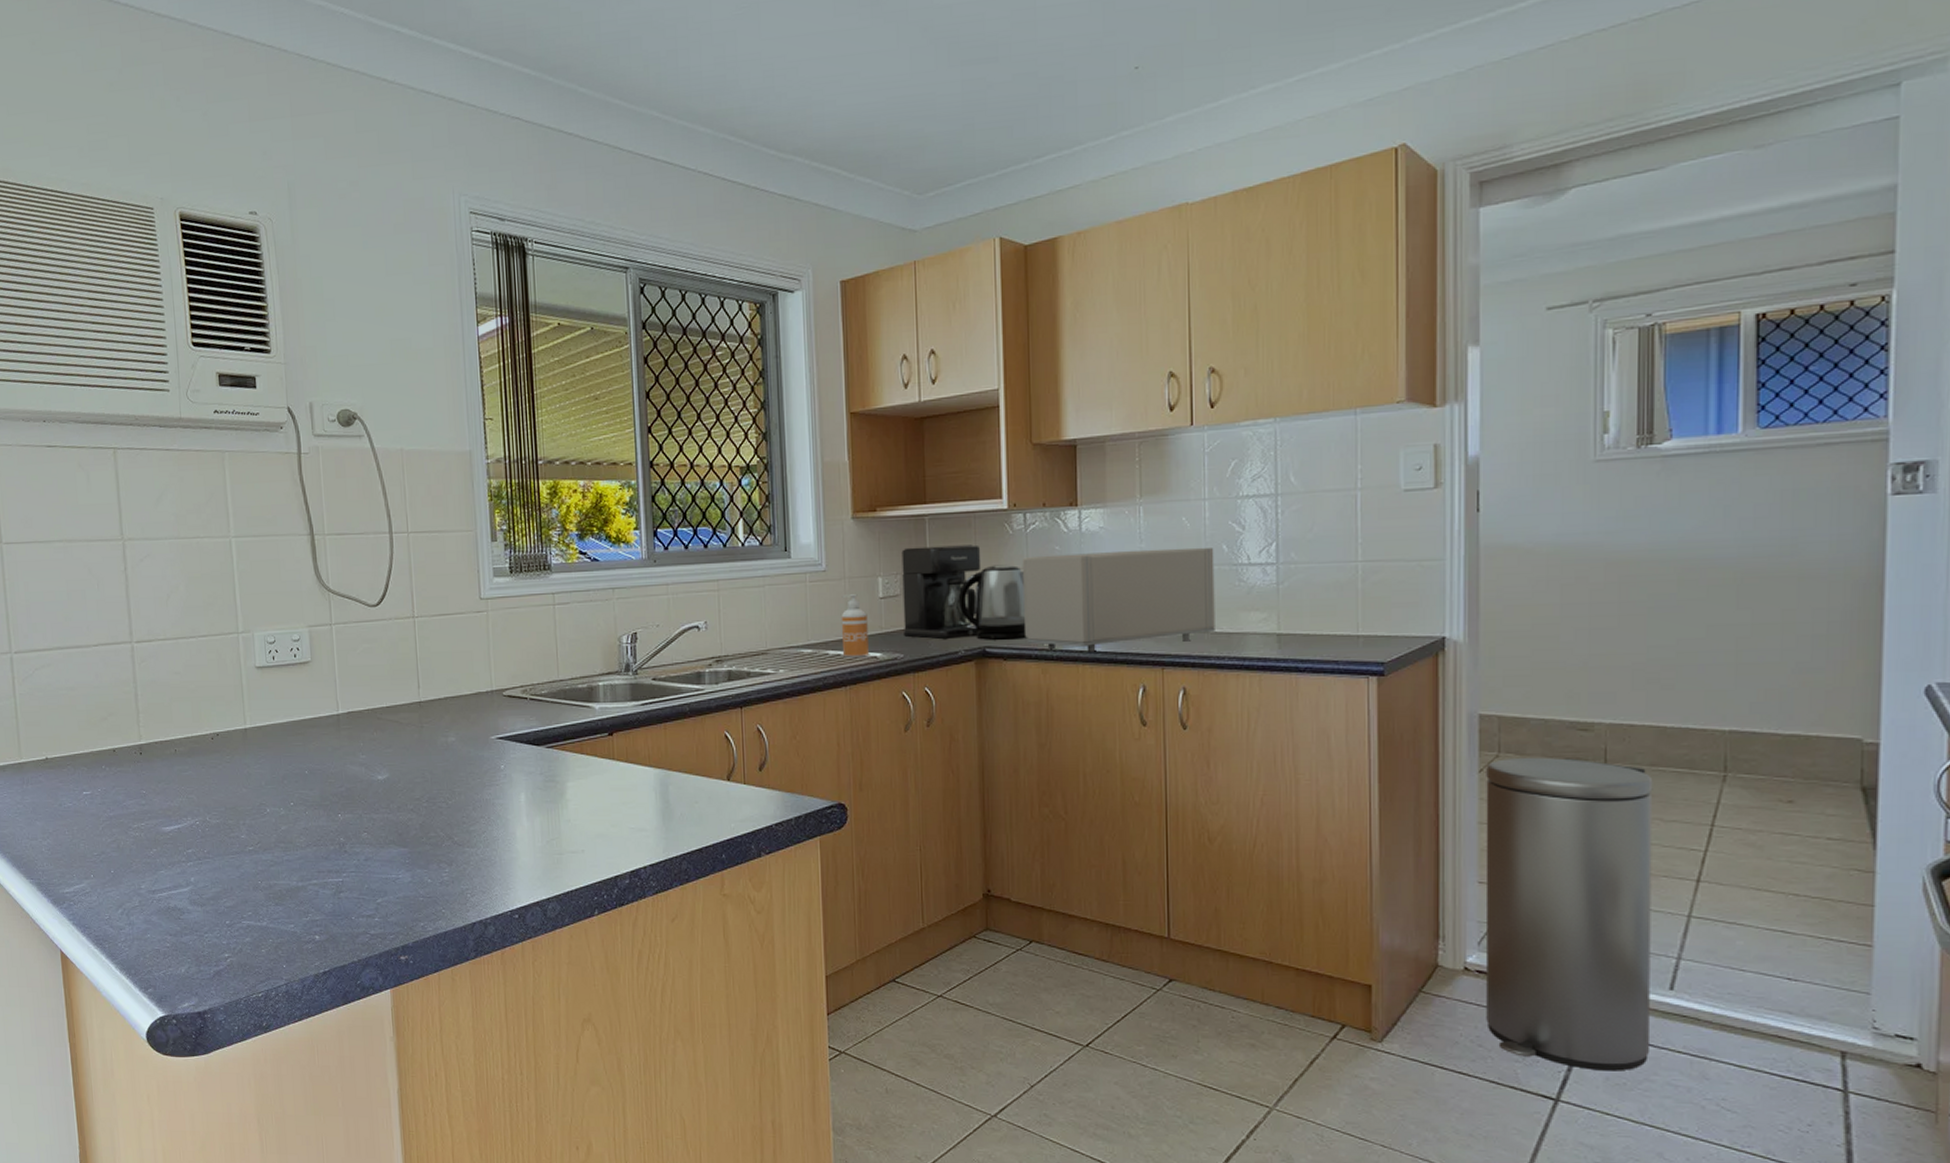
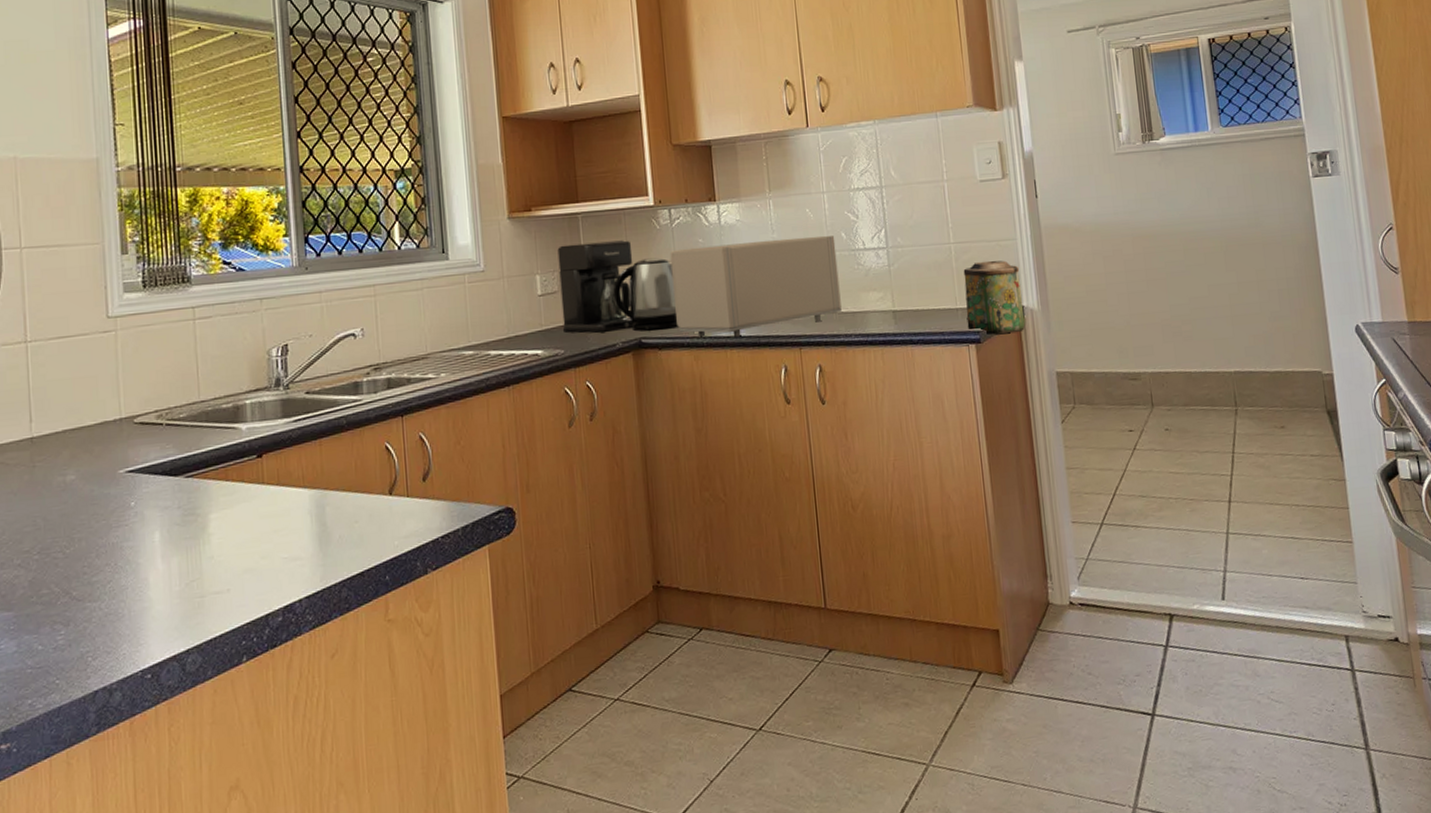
soap dispenser: present [841,594,869,659] -> none [501,293,530,358]
canister: none [1369,583,1445,668] -> present [963,260,1026,335]
pedal bin: present [1485,757,1653,1071] -> none [1066,404,1215,682]

